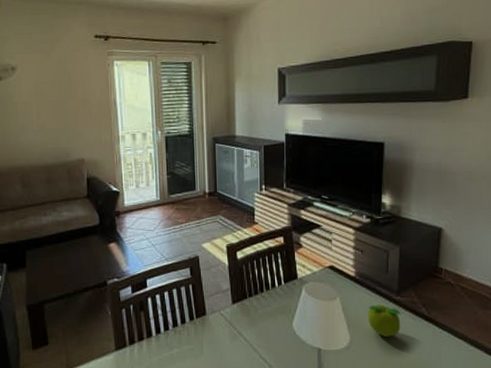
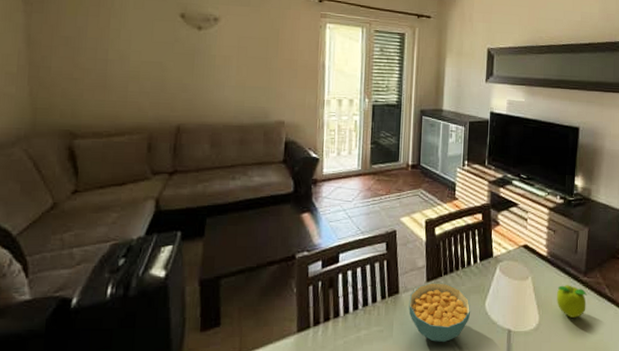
cereal bowl: none [216,304,279,360] -> present [409,283,471,342]

